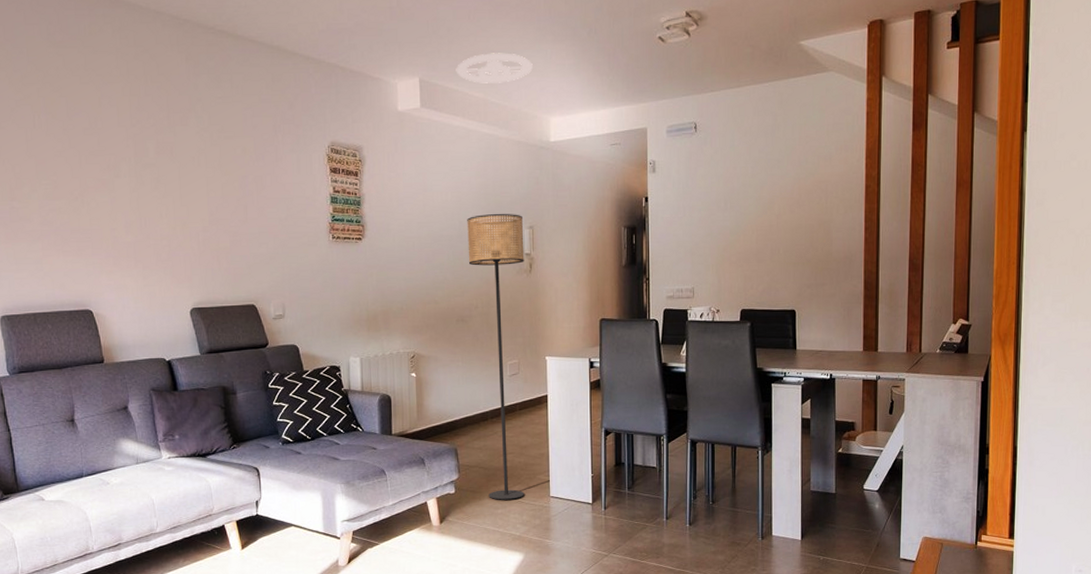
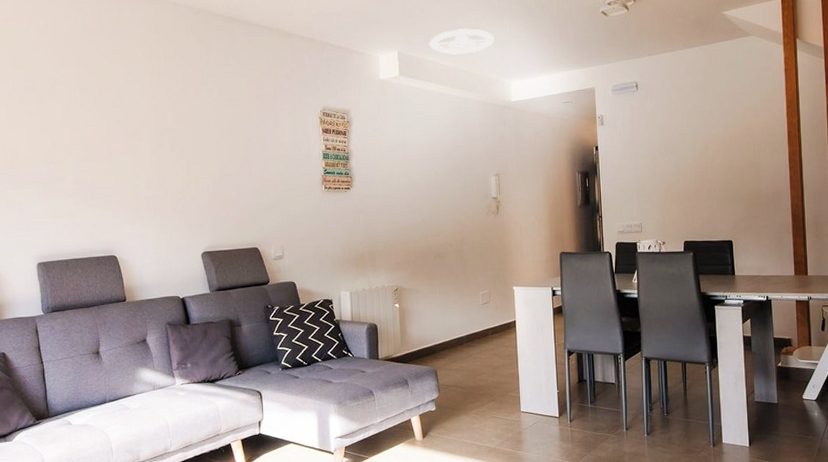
floor lamp: present [467,214,525,500] -> none [441,164,498,416]

